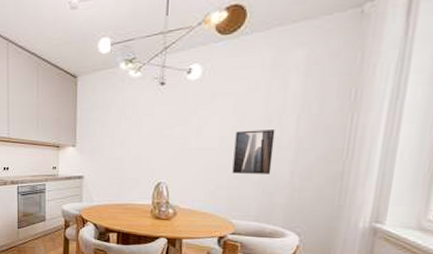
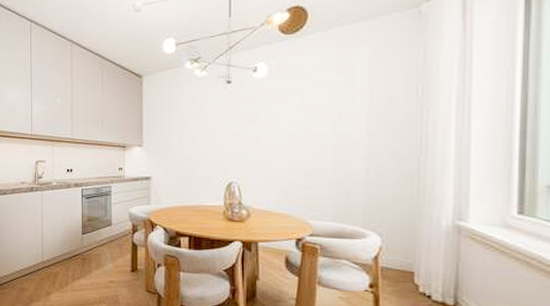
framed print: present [232,130,275,174] -> none [305,126,346,172]

